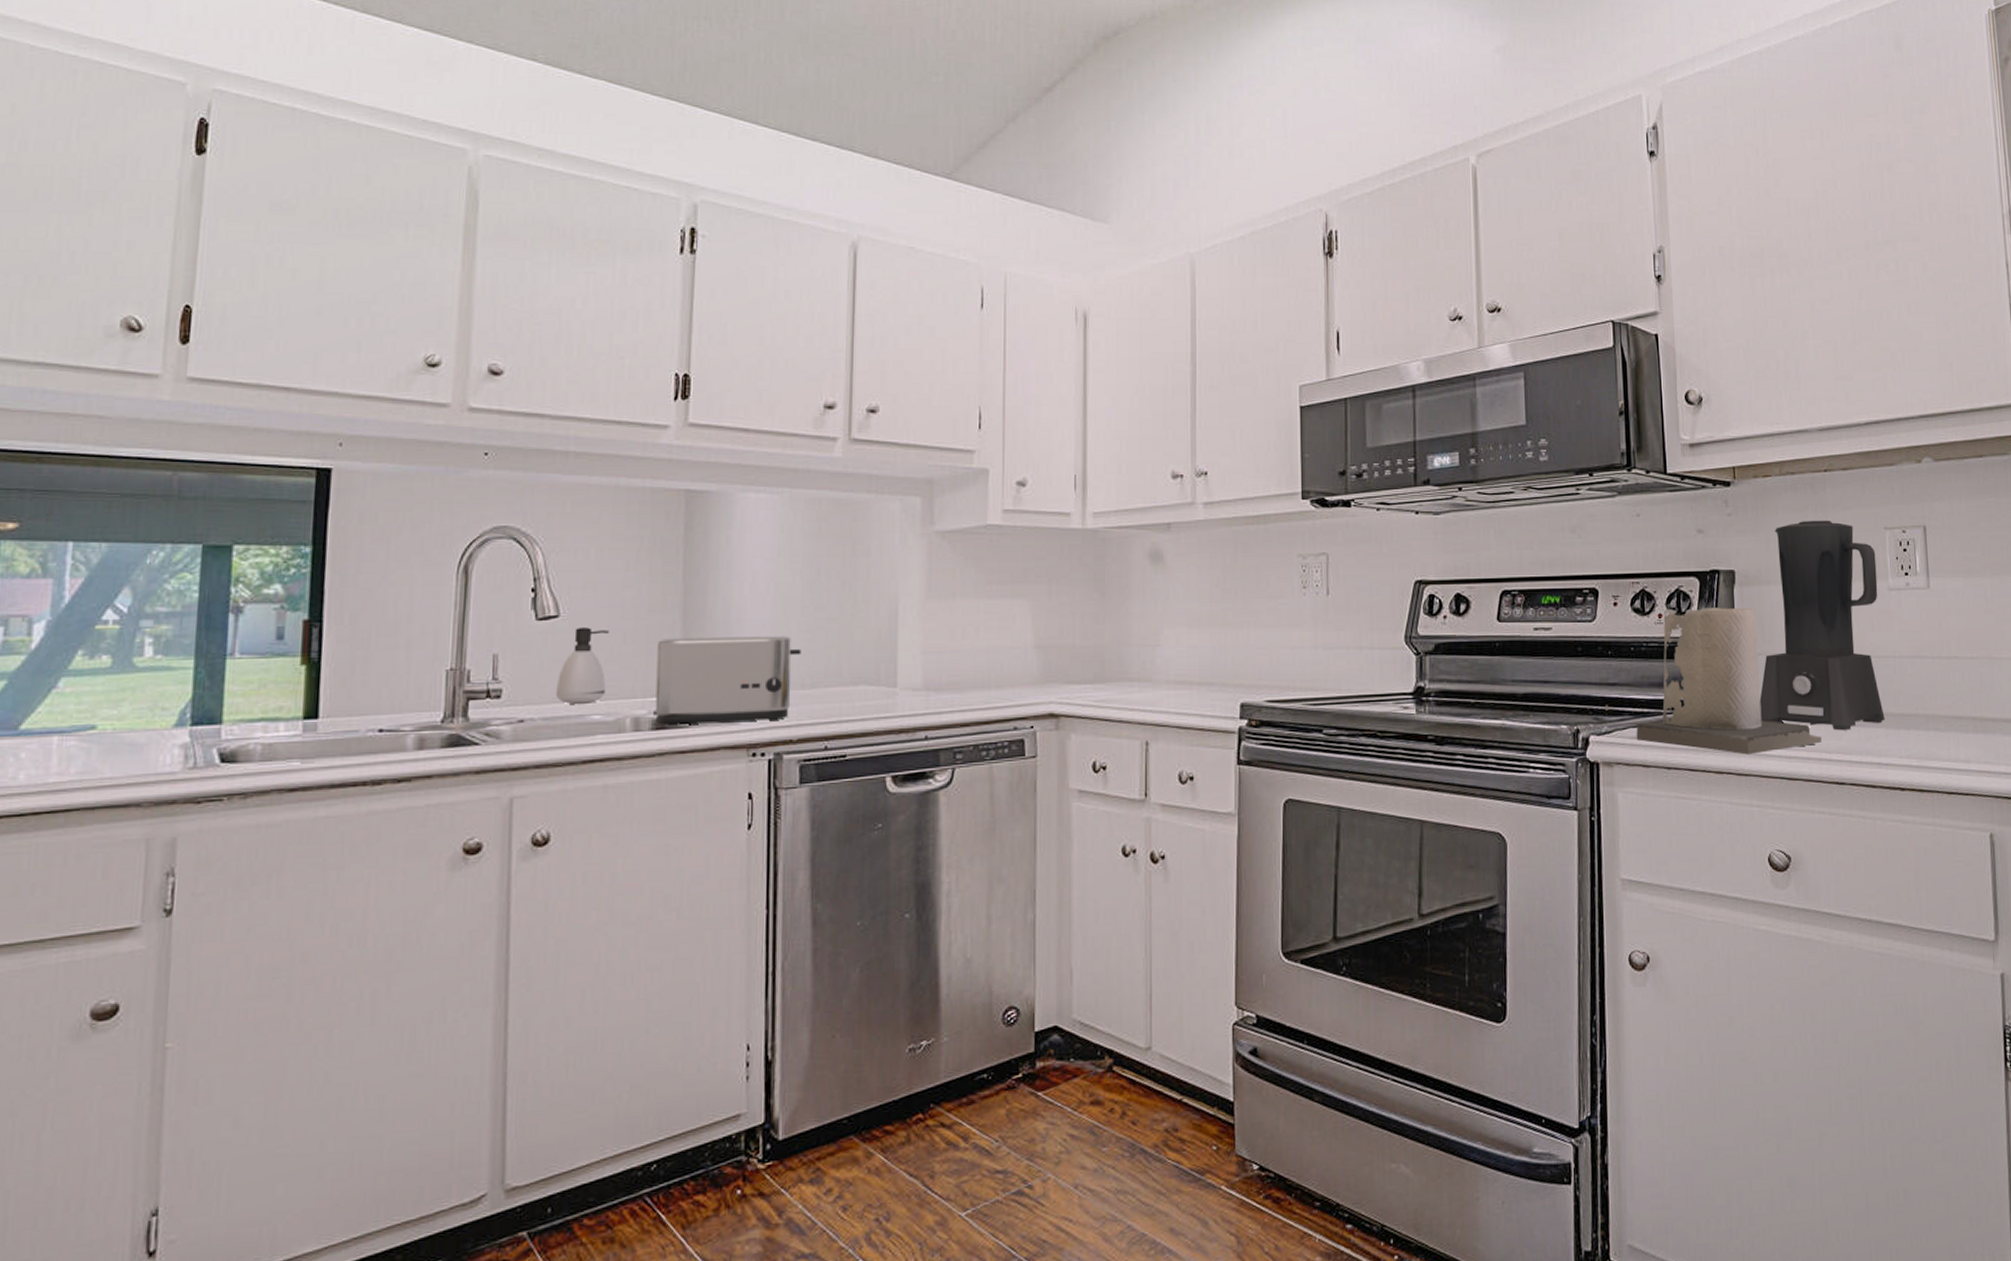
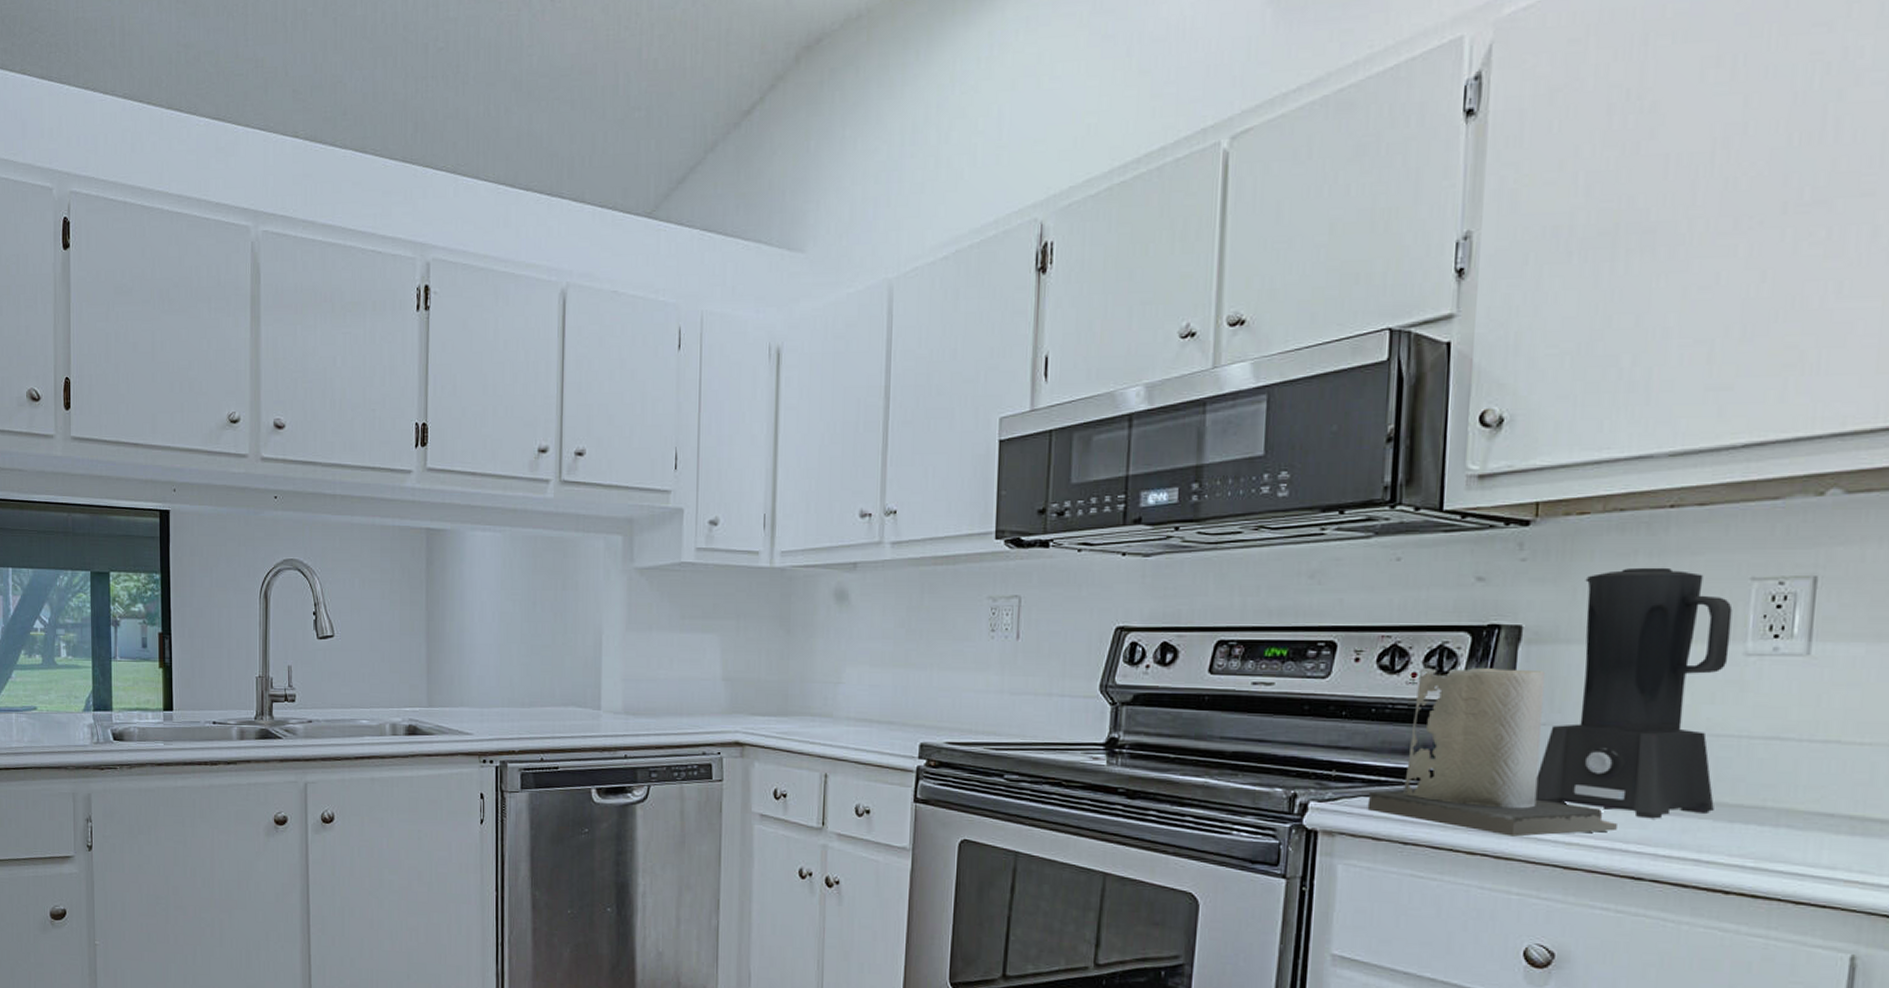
soap dispenser: present [555,627,609,705] -> none [333,646,371,711]
toaster: present [653,636,802,726] -> none [406,658,521,734]

